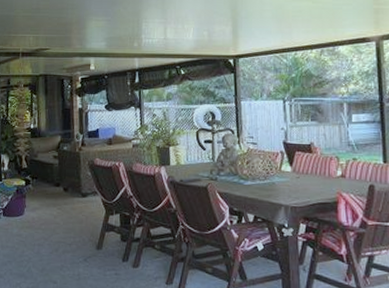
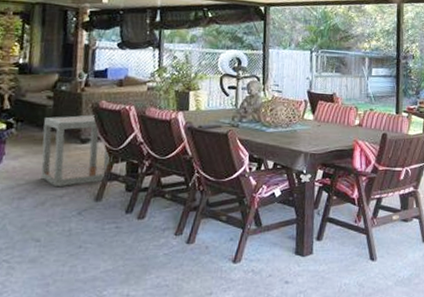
side table: none [52,171,108,236] -> present [40,115,113,187]

